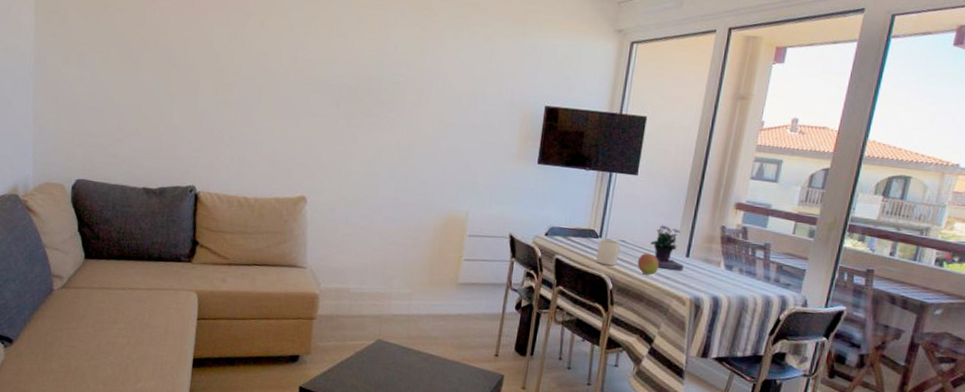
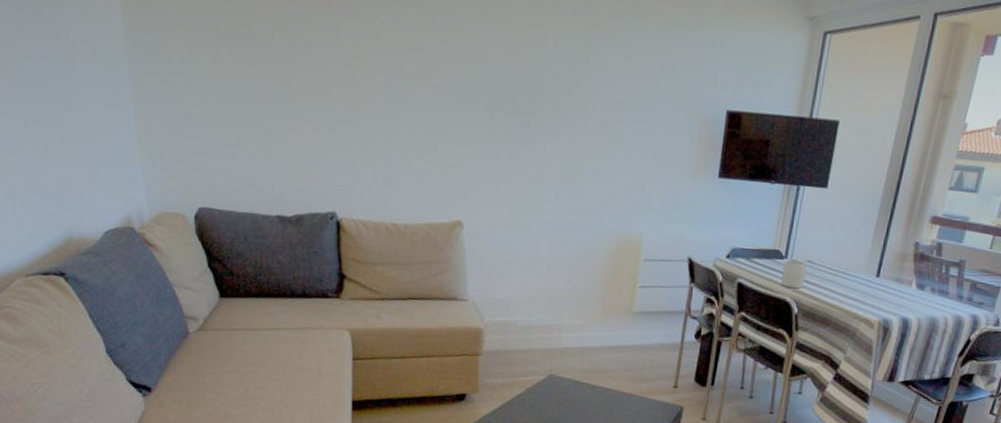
fruit: present [637,253,660,276] -> none [824,273,848,298]
potted flower: present [650,225,684,271] -> none [839,243,873,292]

